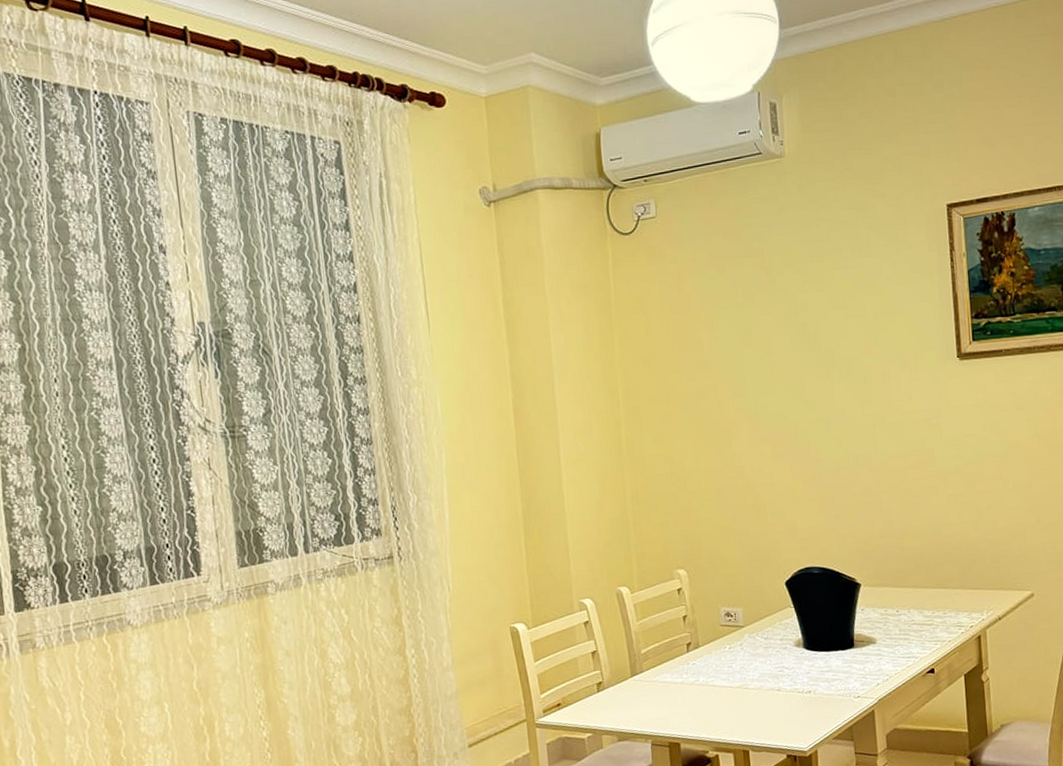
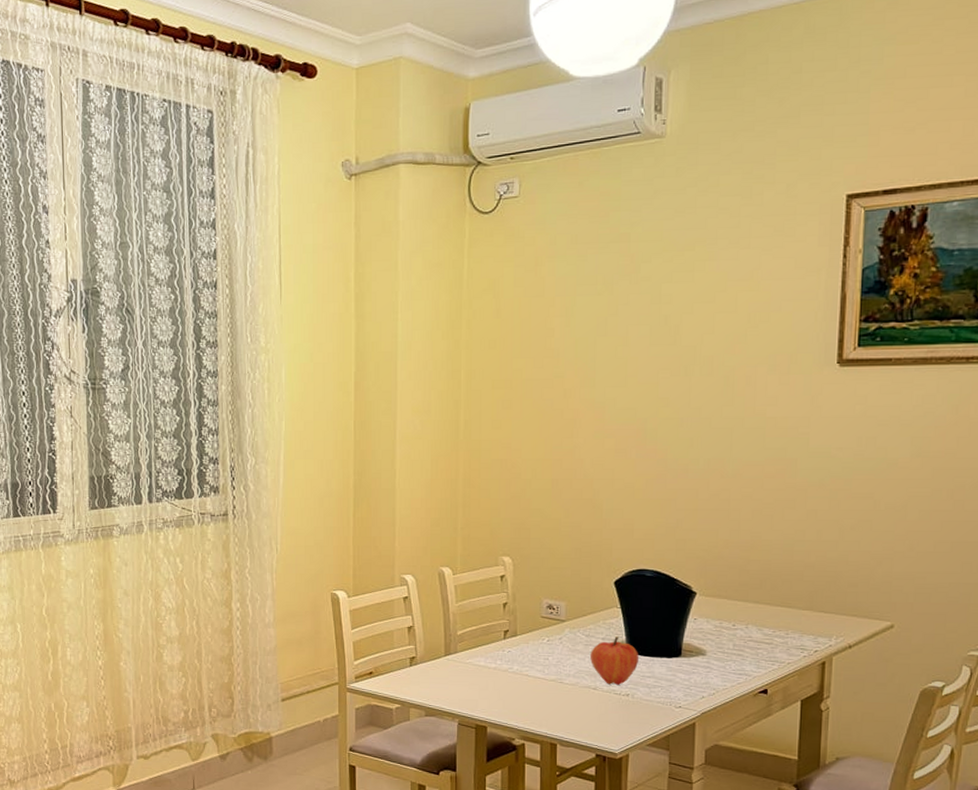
fruit: none [771,635,816,684] -> present [590,636,638,685]

